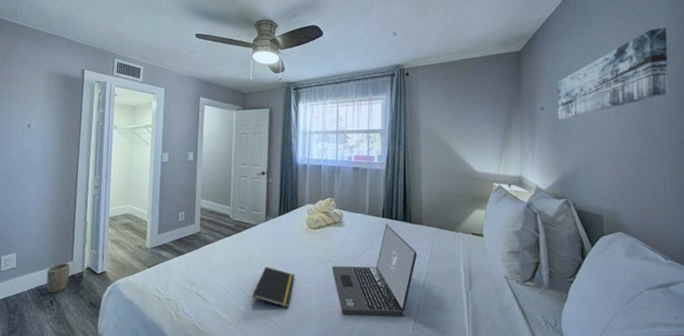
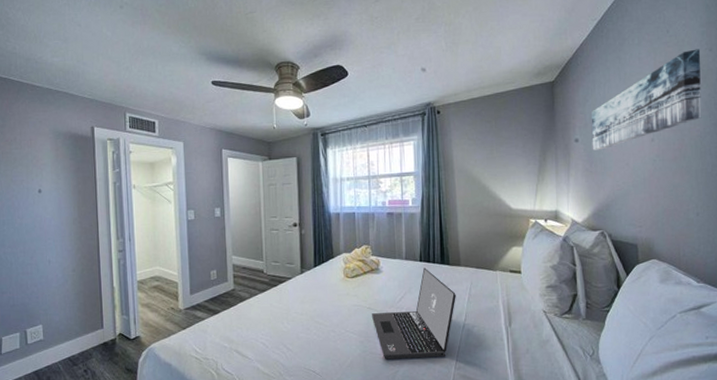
plant pot: present [46,263,70,293] -> none [77,331,101,363]
notepad: present [252,266,295,307] -> none [293,319,335,359]

